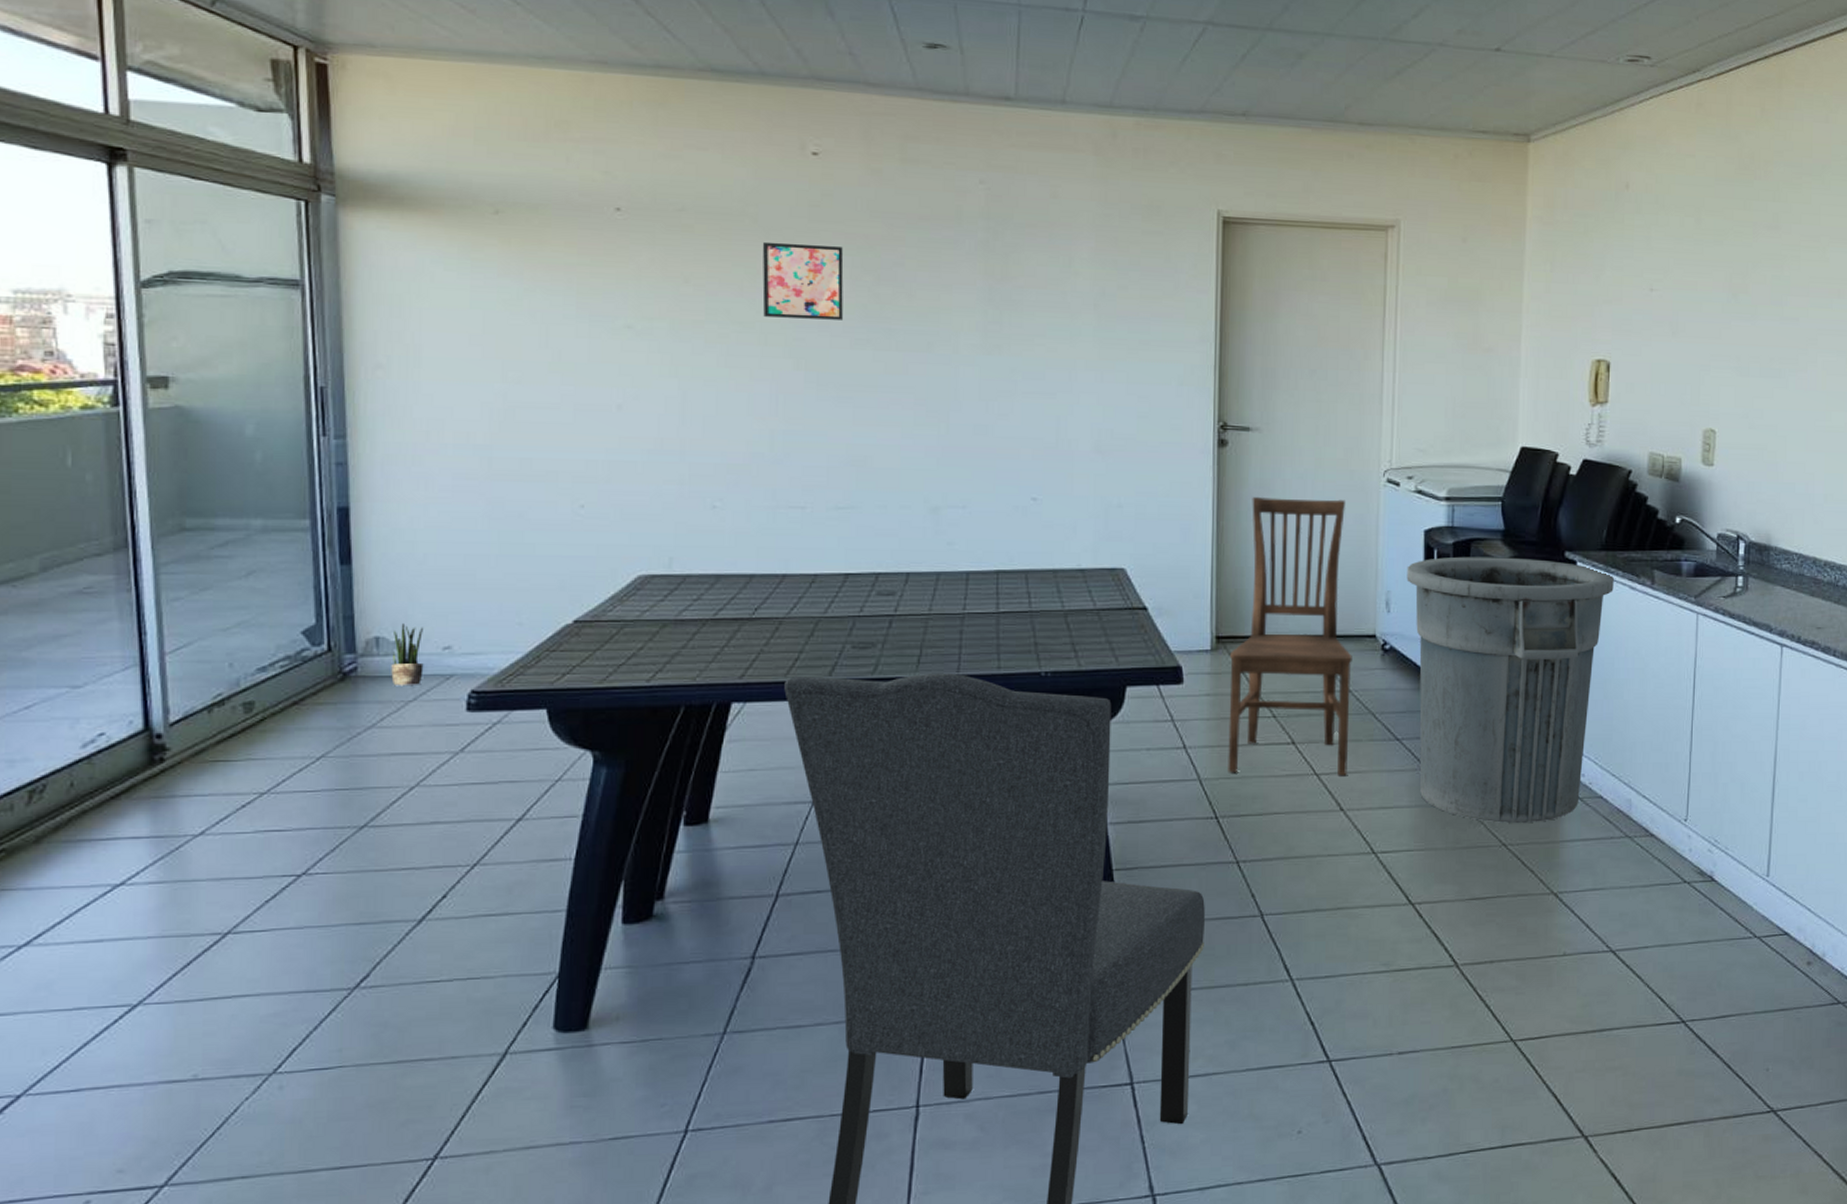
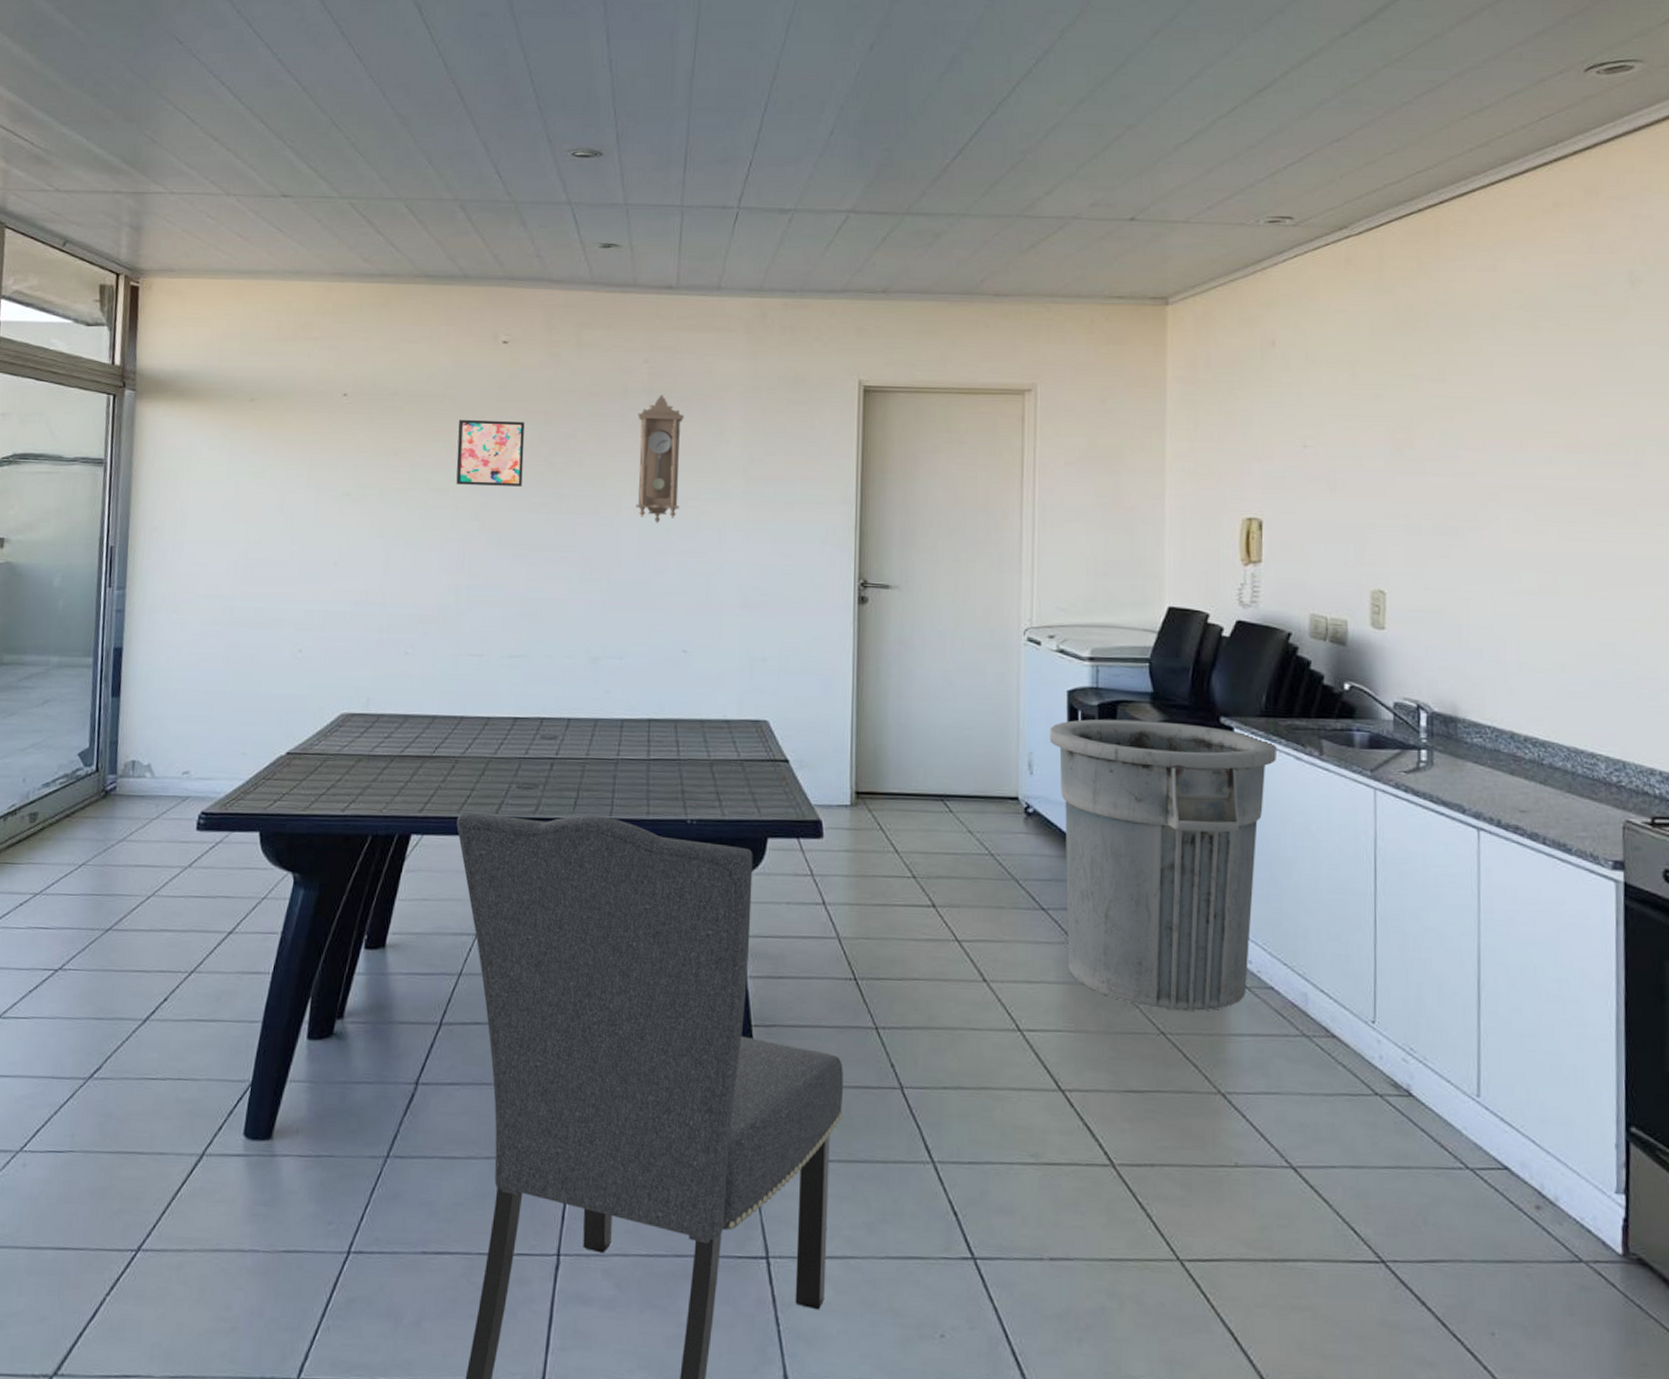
potted plant: present [391,623,424,685] -> none [141,750,169,805]
pendulum clock: none [975,220,1028,362] -> present [635,395,685,523]
chair: present [1228,497,1352,776] -> none [867,654,994,945]

